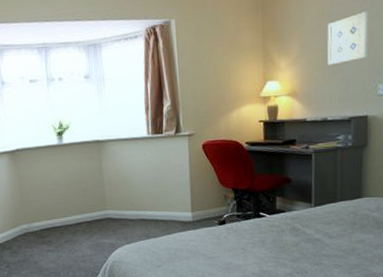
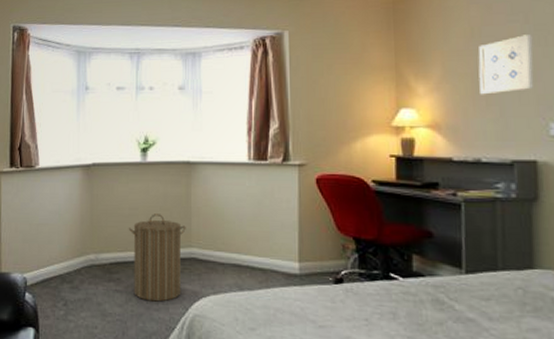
laundry hamper: none [53,186,102,256] -> present [128,214,186,302]

